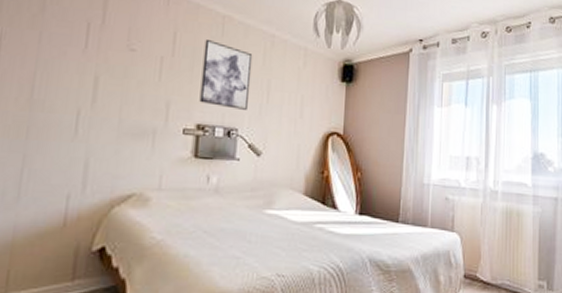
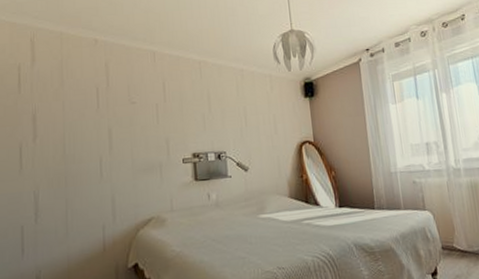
wall art: present [199,40,253,110] -> none [188,83,231,136]

